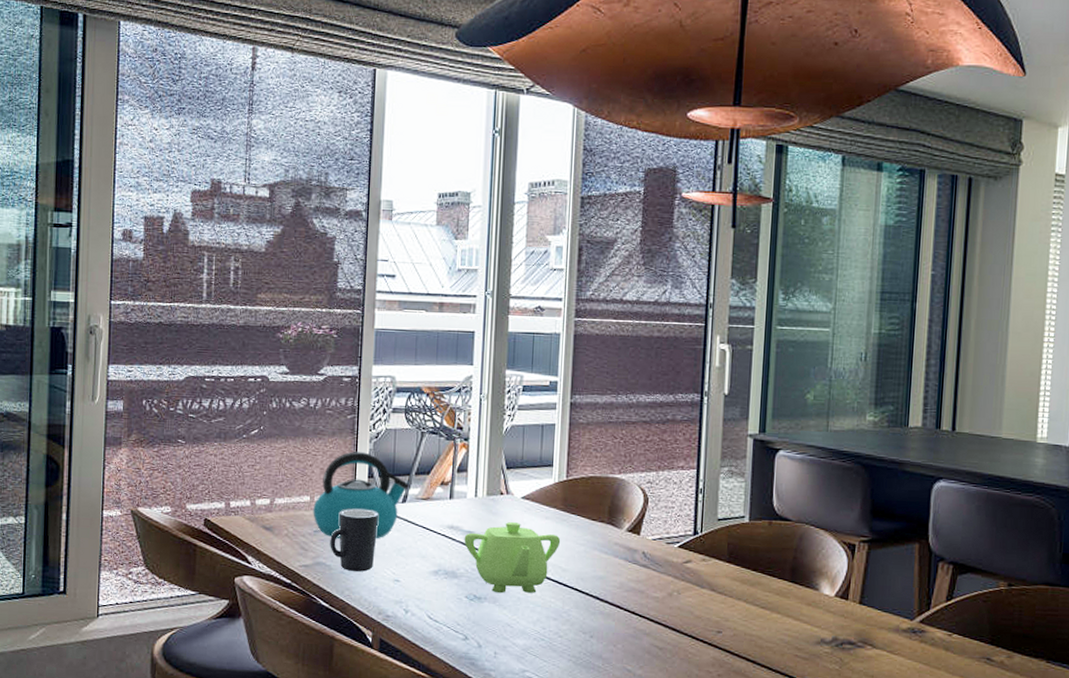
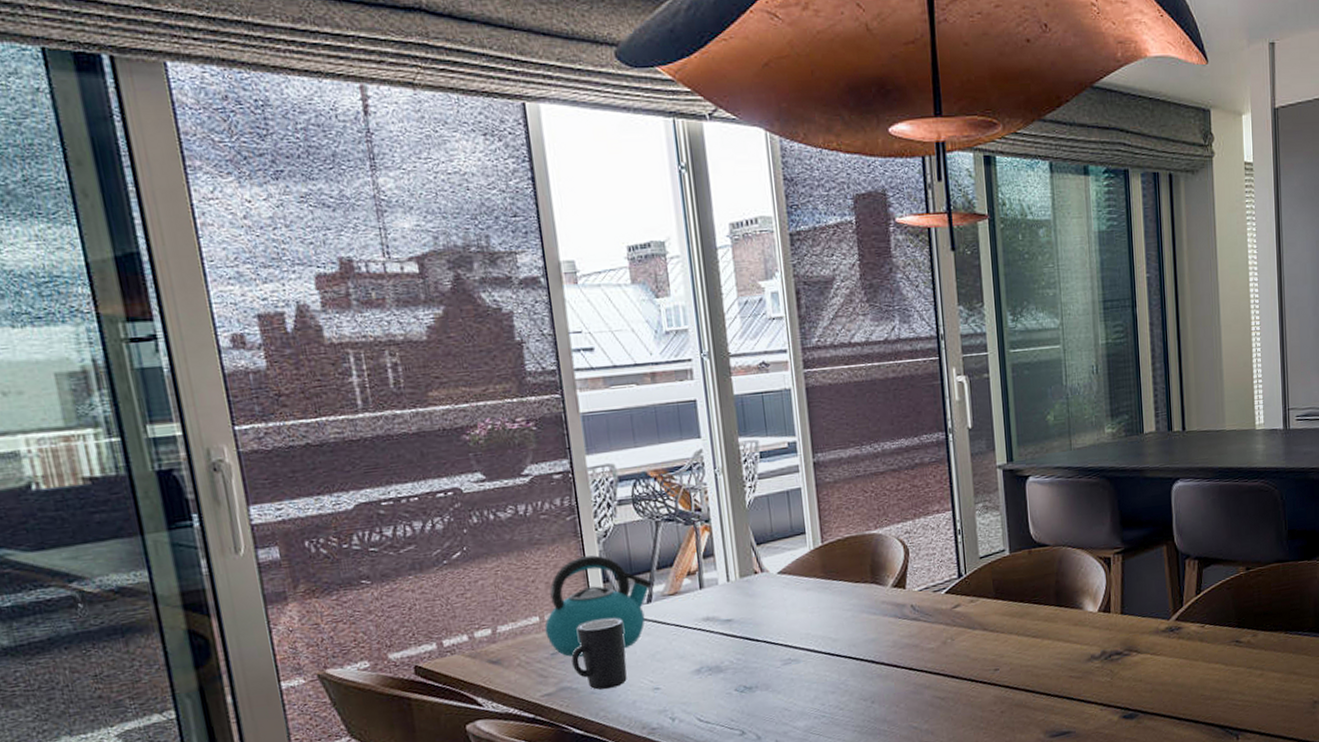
teapot: present [464,521,561,594] -> none [723,600,827,679]

